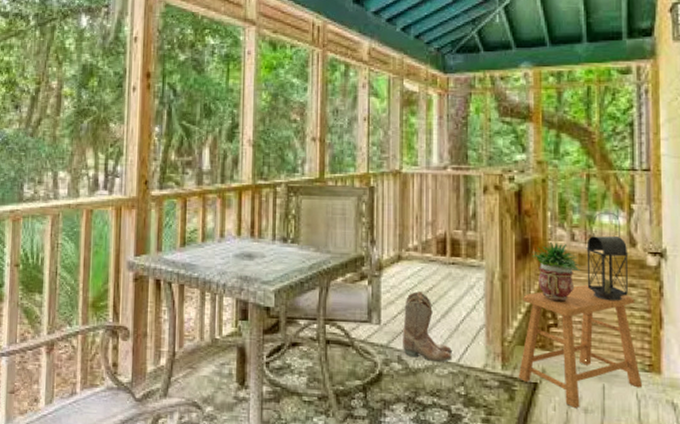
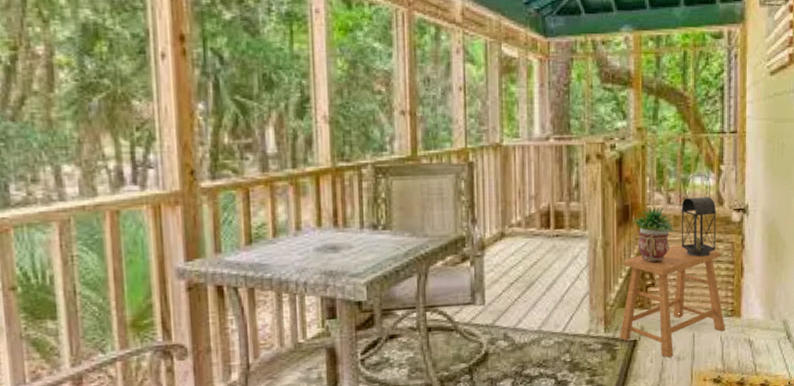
boots: present [403,290,452,362] -> none [508,266,557,334]

